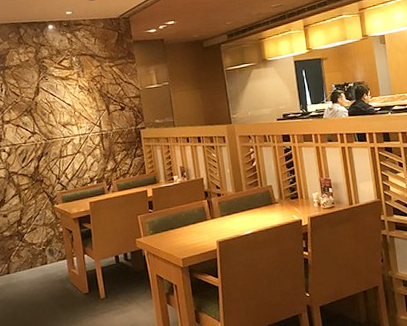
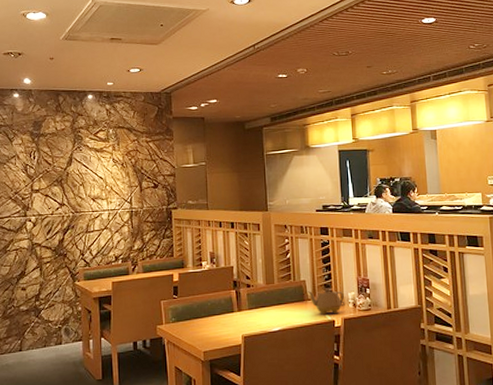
teapot: none [274,190,311,216] -> present [307,288,345,315]

